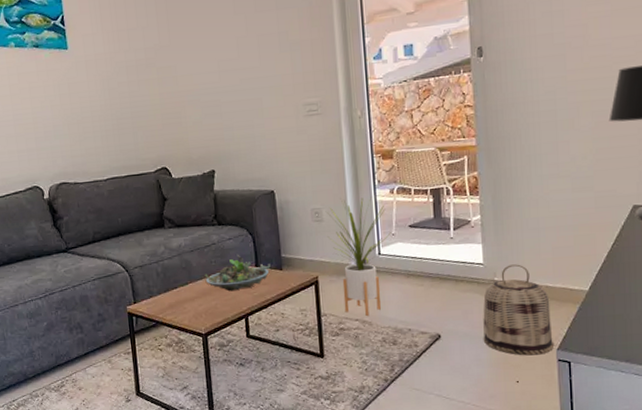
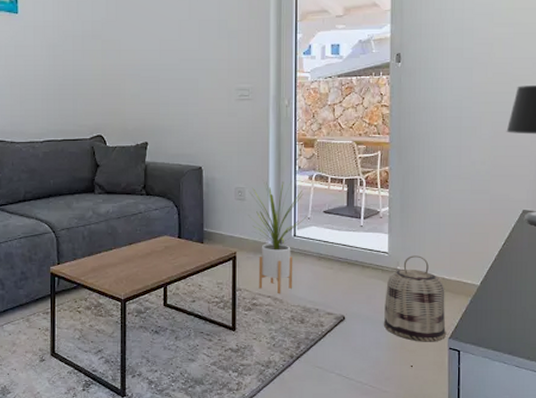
succulent planter: present [204,255,271,291] -> none [129,226,192,260]

